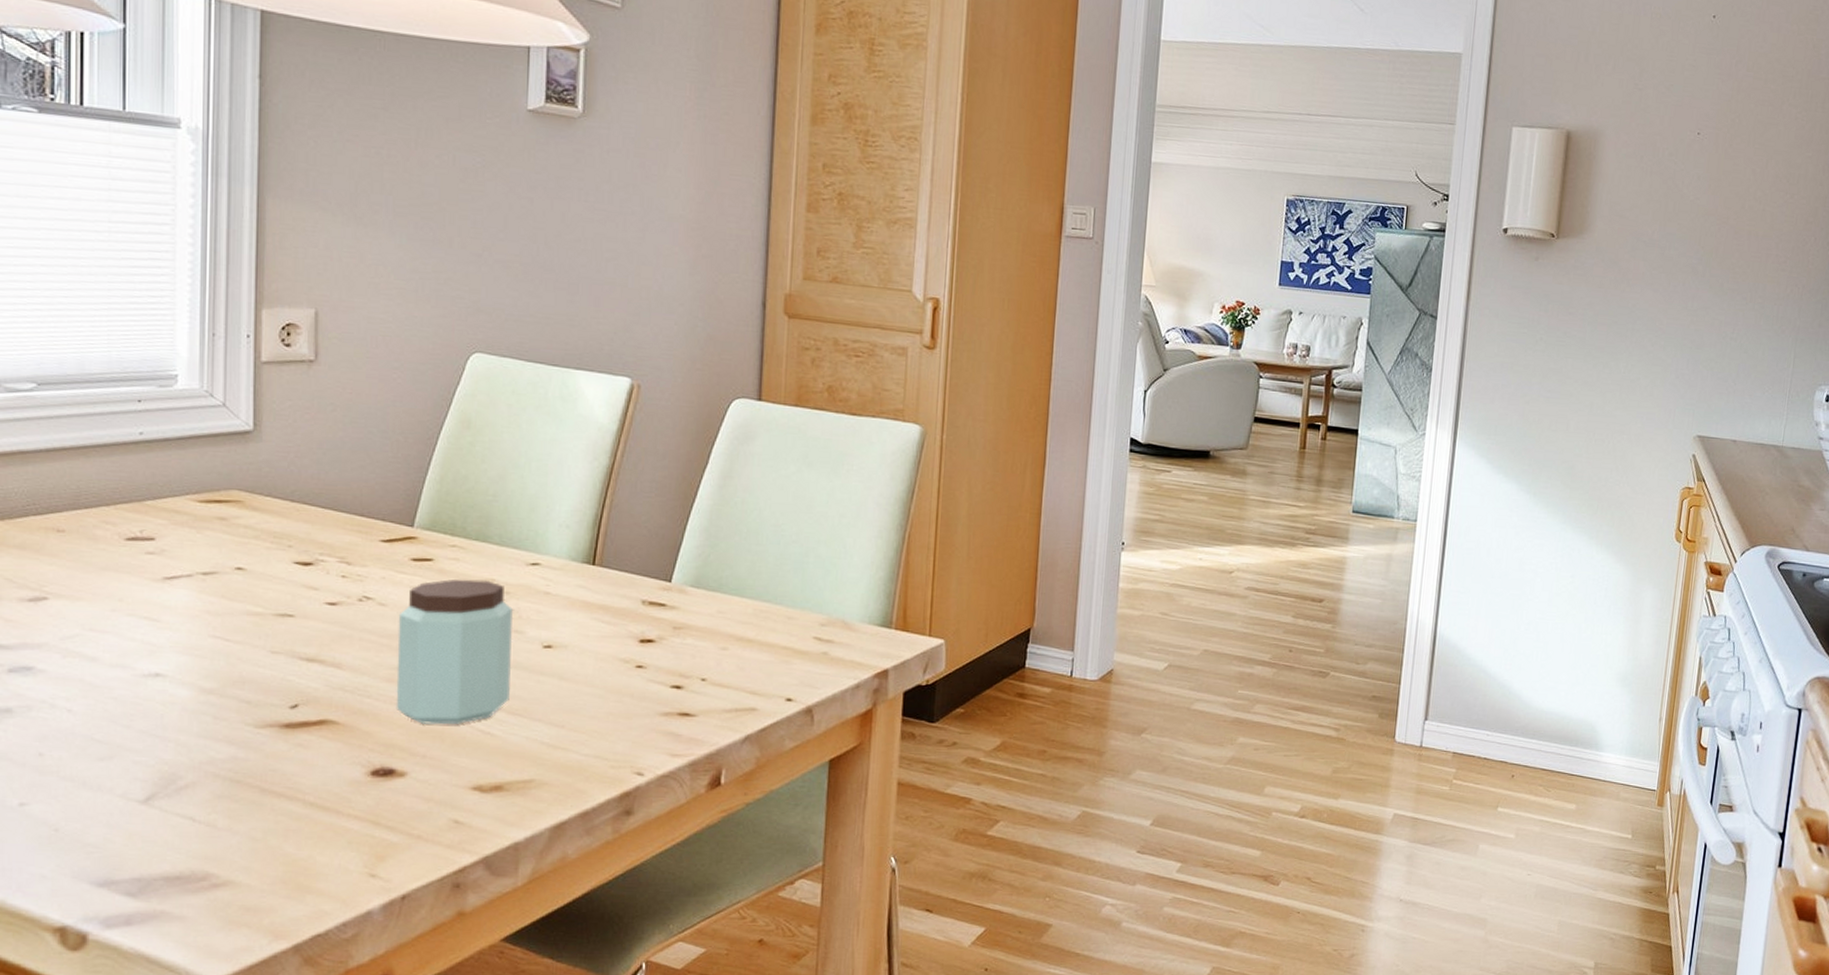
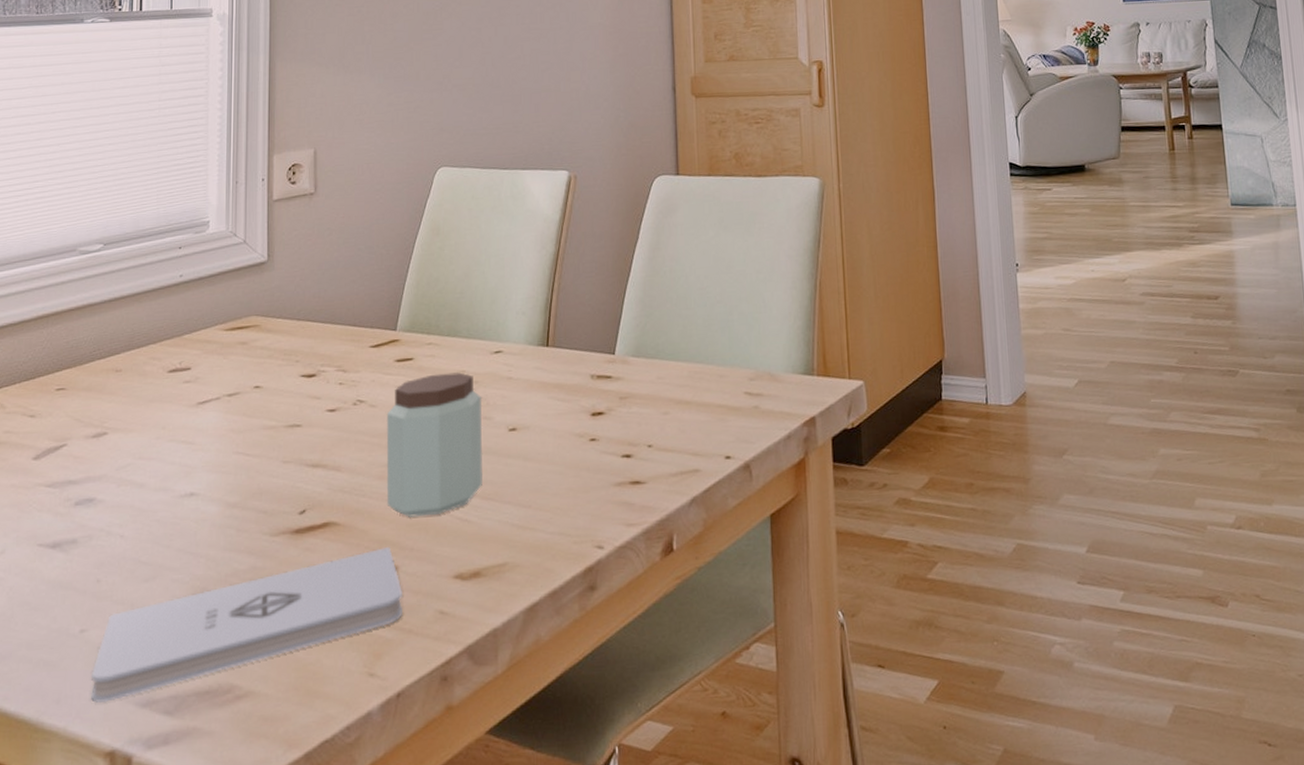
notepad: none [35,751,413,879] -> present [91,547,404,703]

